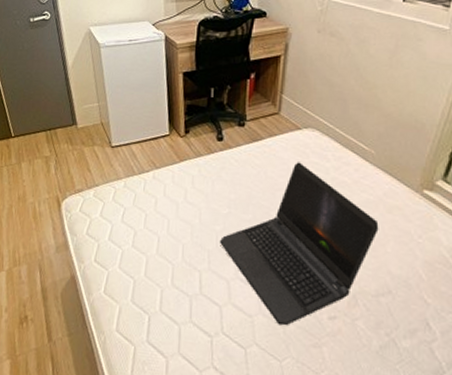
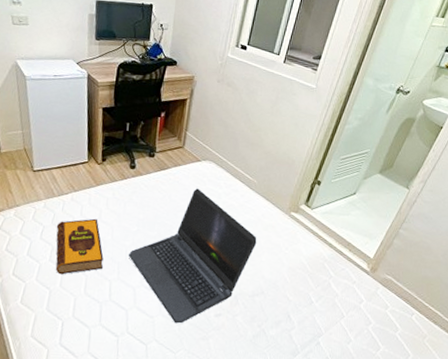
hardback book: none [138,199,191,263] -> present [56,218,104,275]

